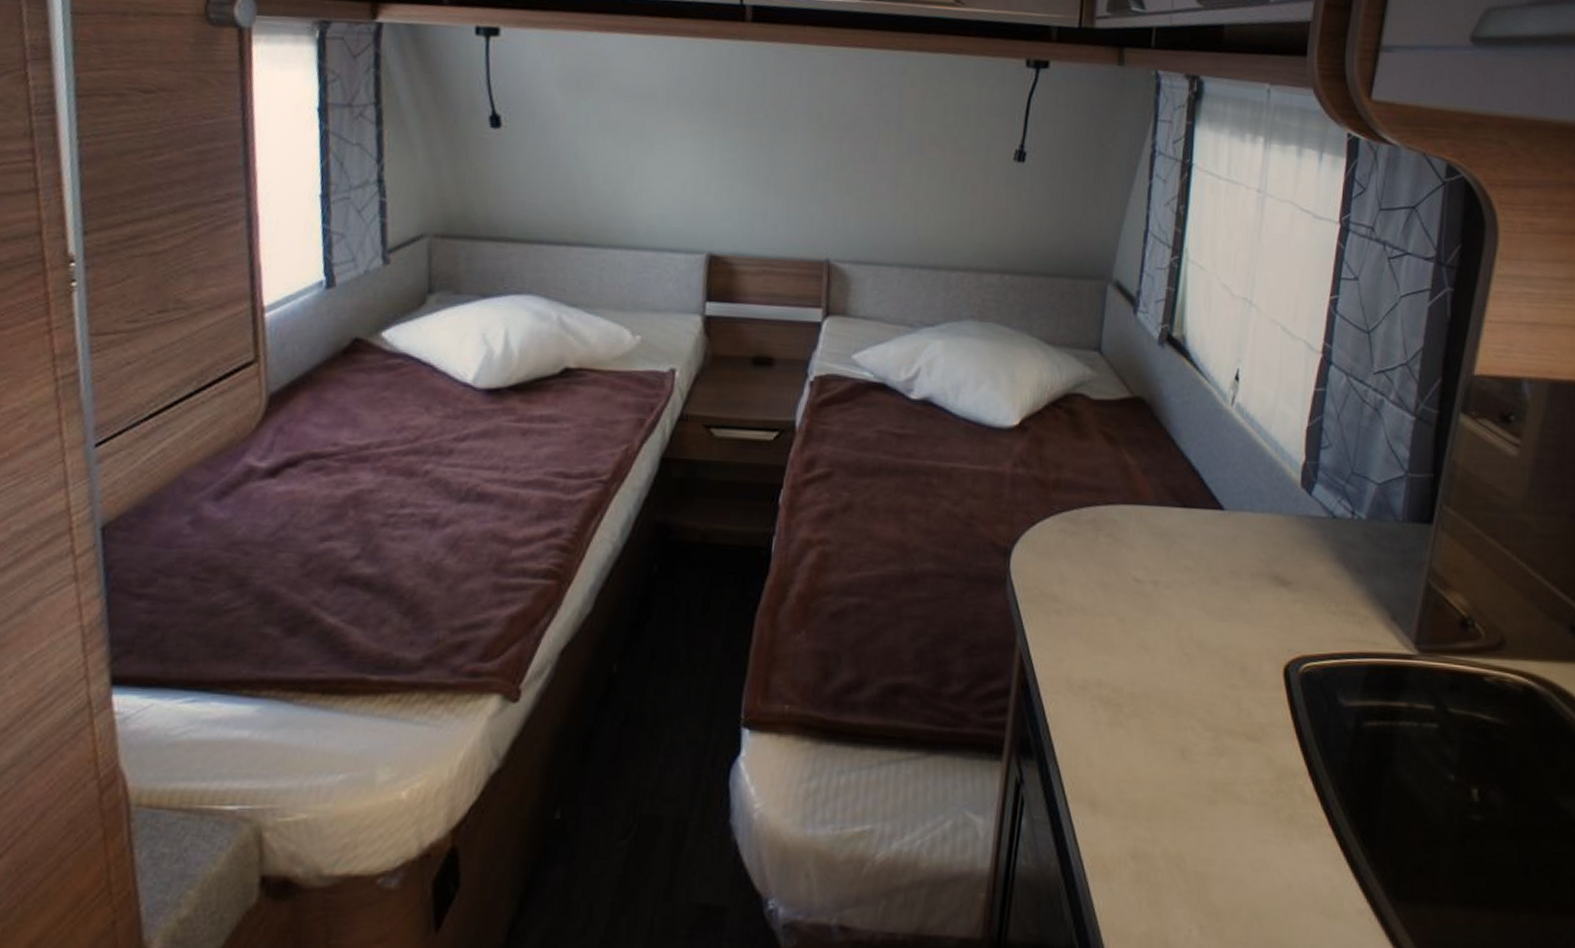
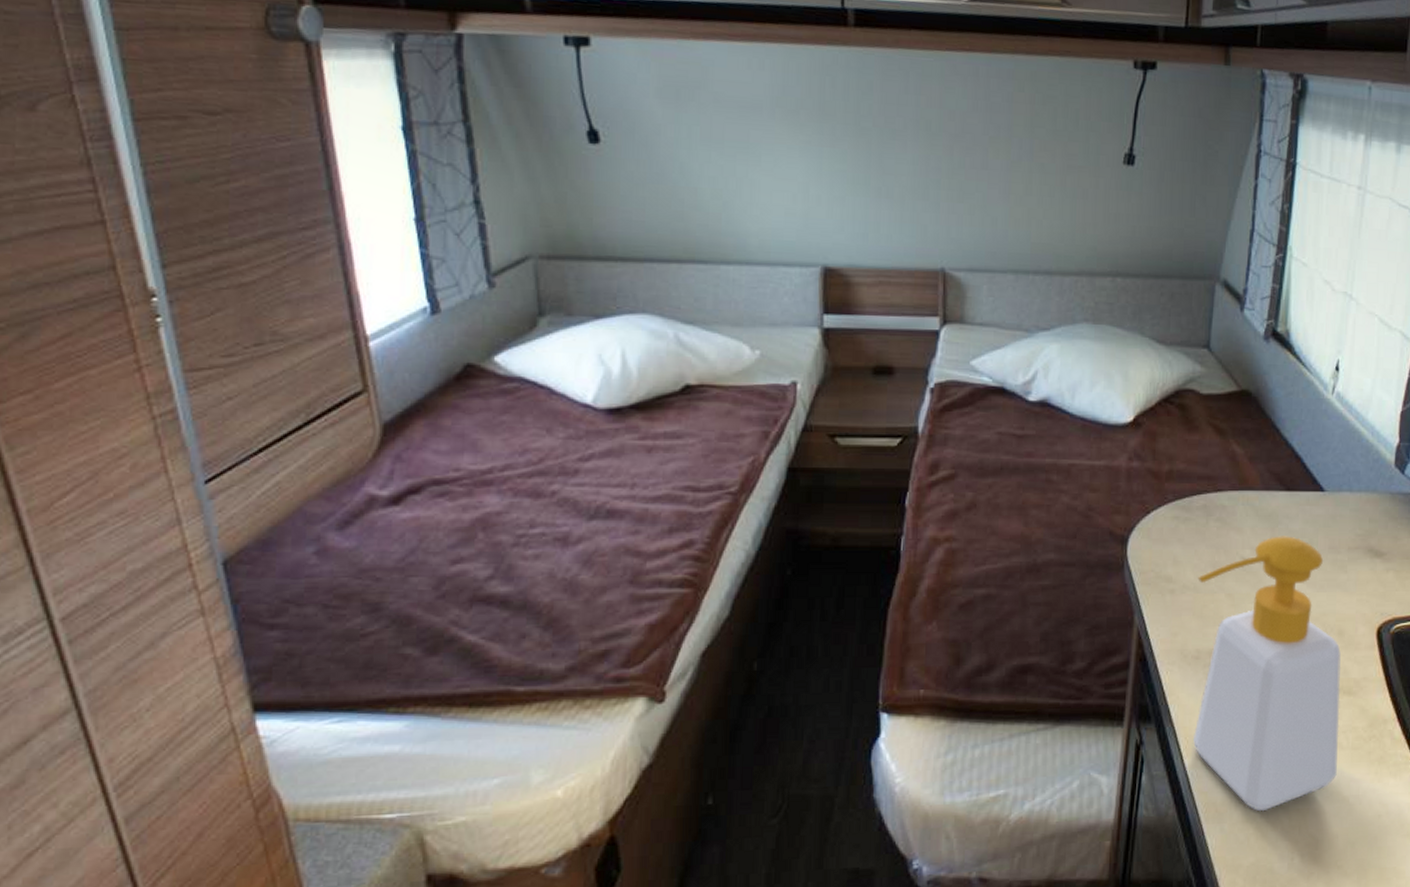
soap bottle: none [1079,556,1244,872] -> present [1193,536,1341,812]

